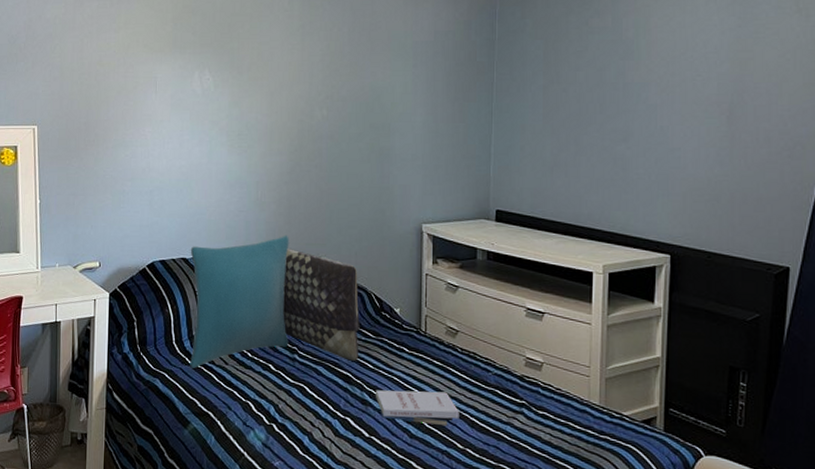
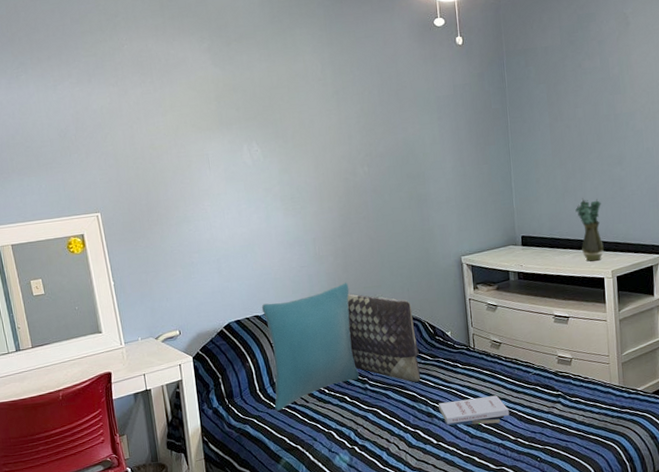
vase: none [565,175,598,251] -> present [575,198,604,261]

